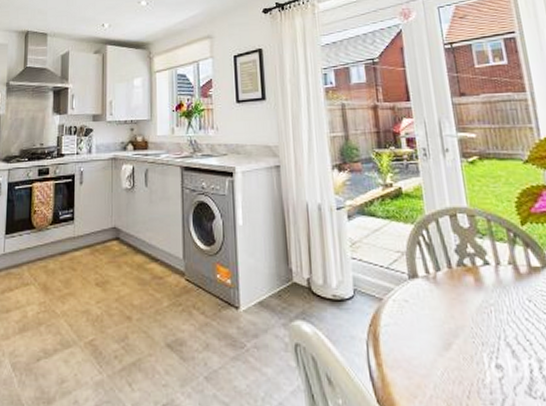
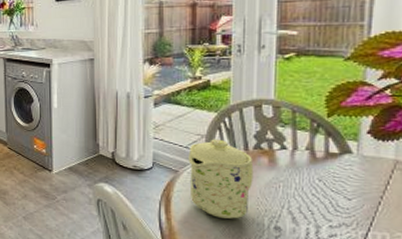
mug: none [390,256,464,358] -> present [188,139,254,219]

